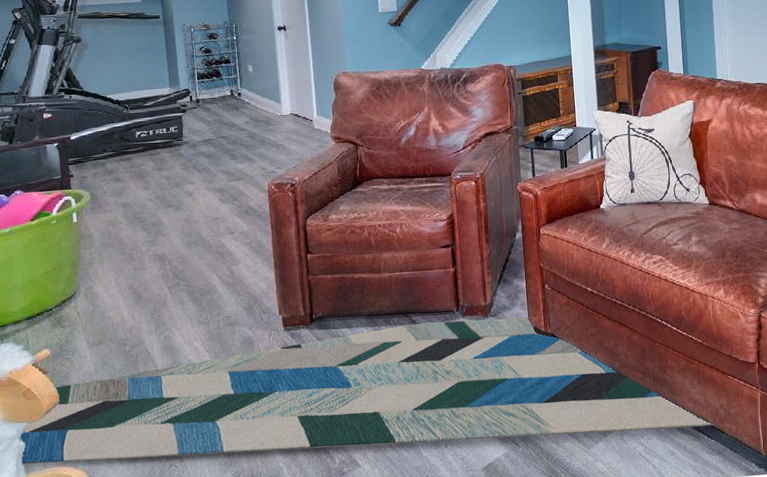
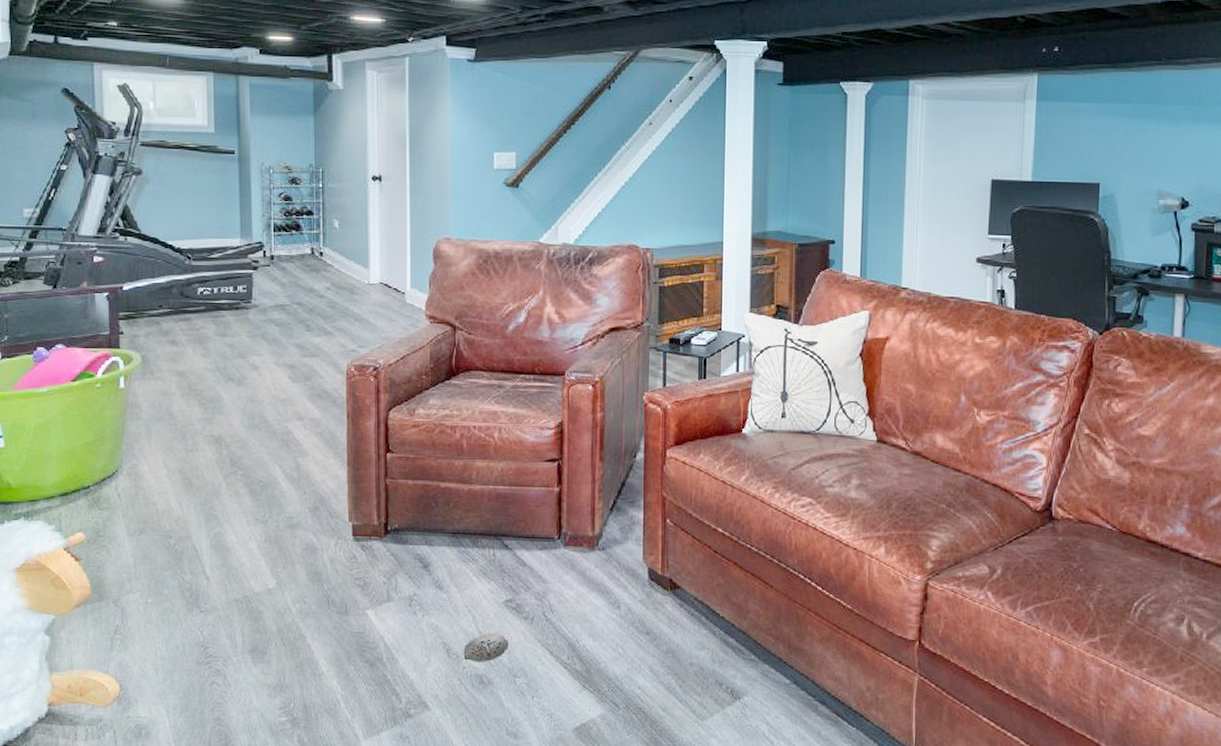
rug: present [21,317,715,465] -> none [46,549,859,712]

